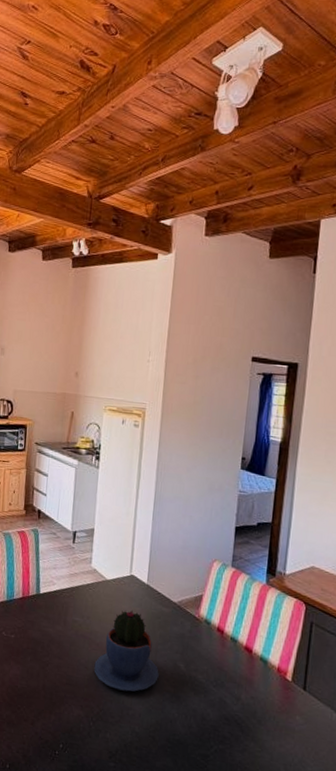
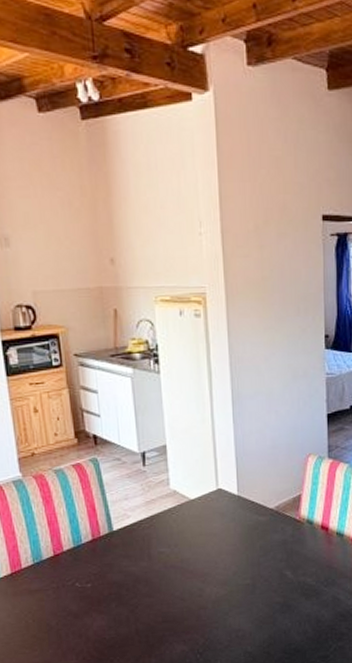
potted cactus: present [94,610,159,692] -> none [191,527,265,615]

